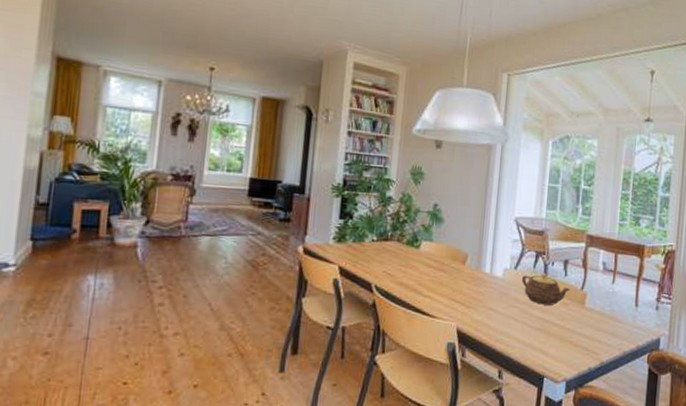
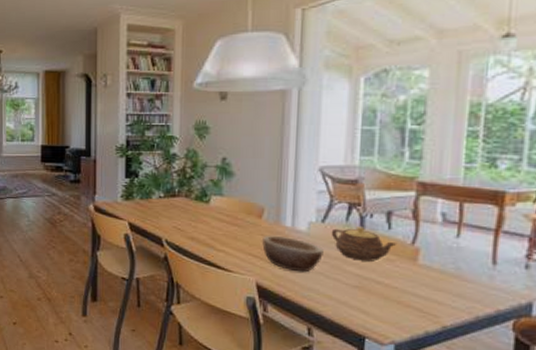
bowl: none [463,280,515,317] -> present [261,235,324,272]

